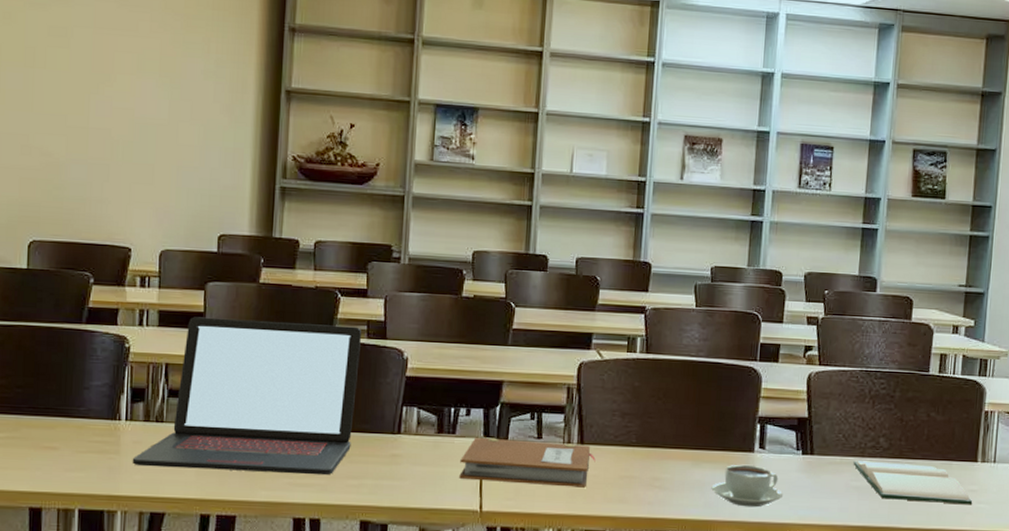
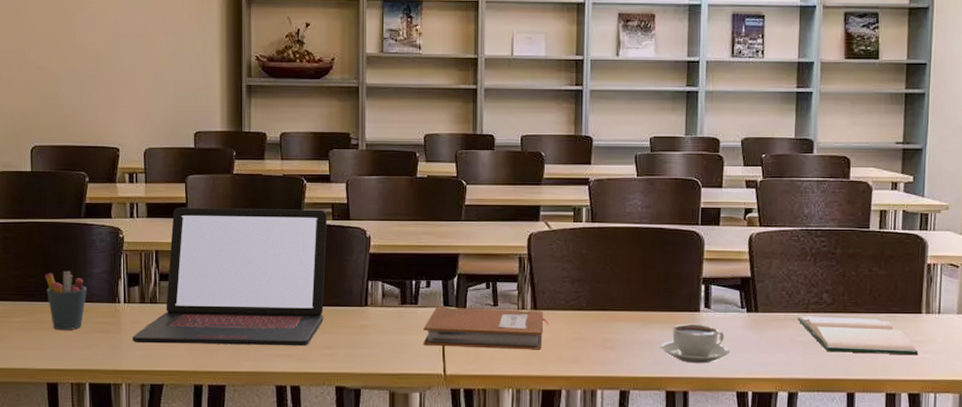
pen holder: none [35,382,83,450] -> present [45,271,87,331]

